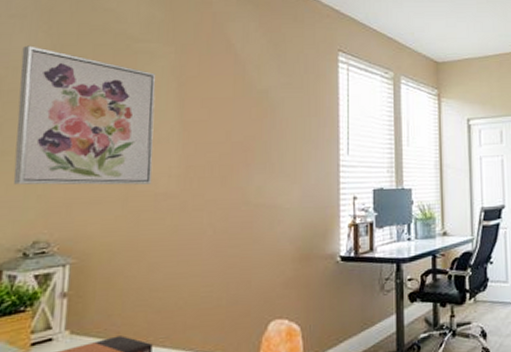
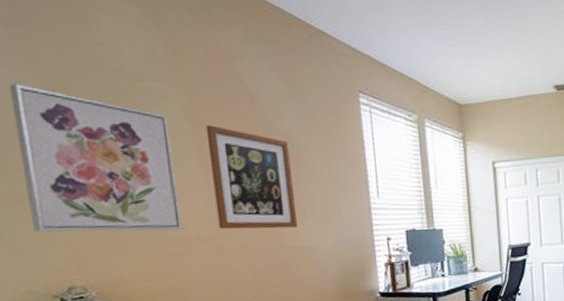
wall art: none [186,83,266,185] -> present [205,125,298,230]

